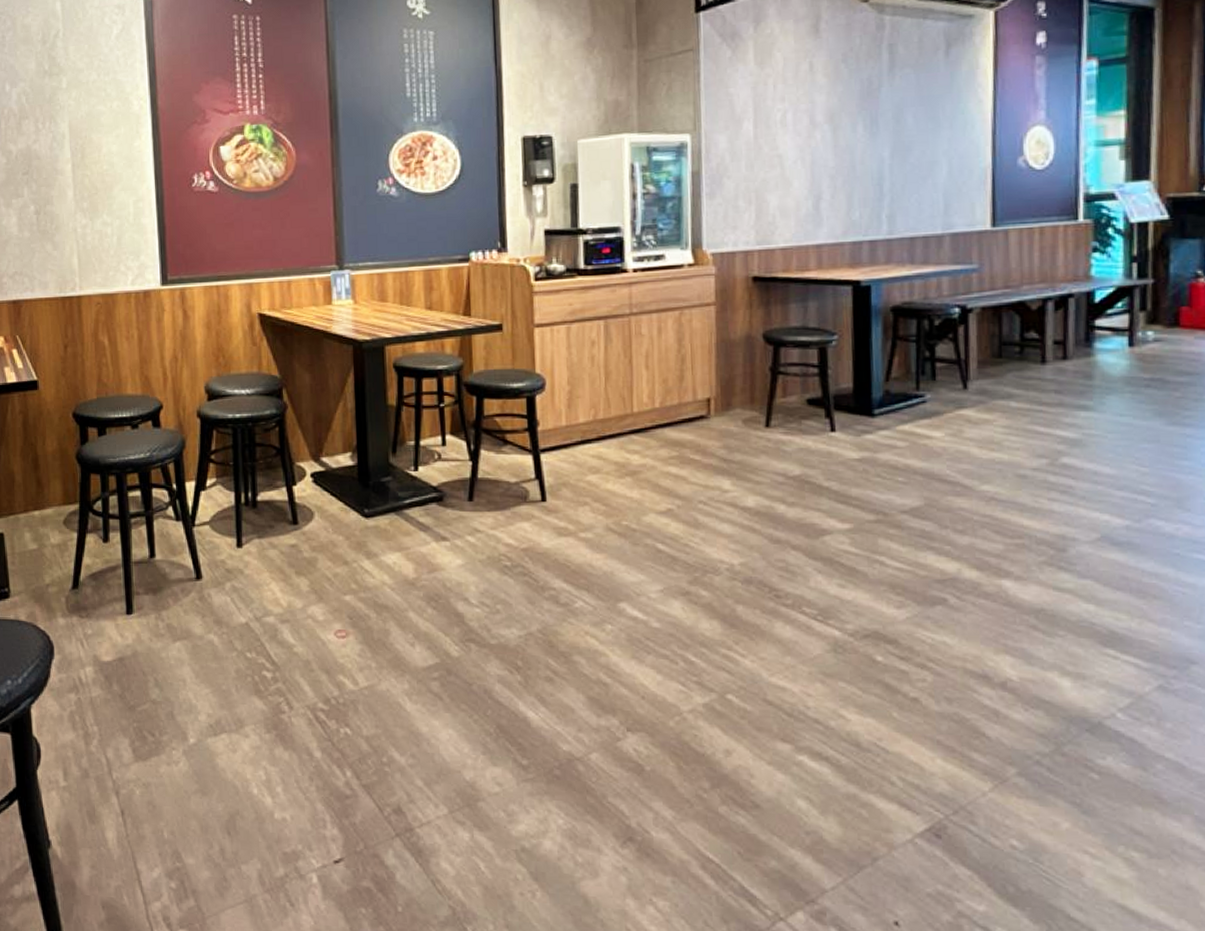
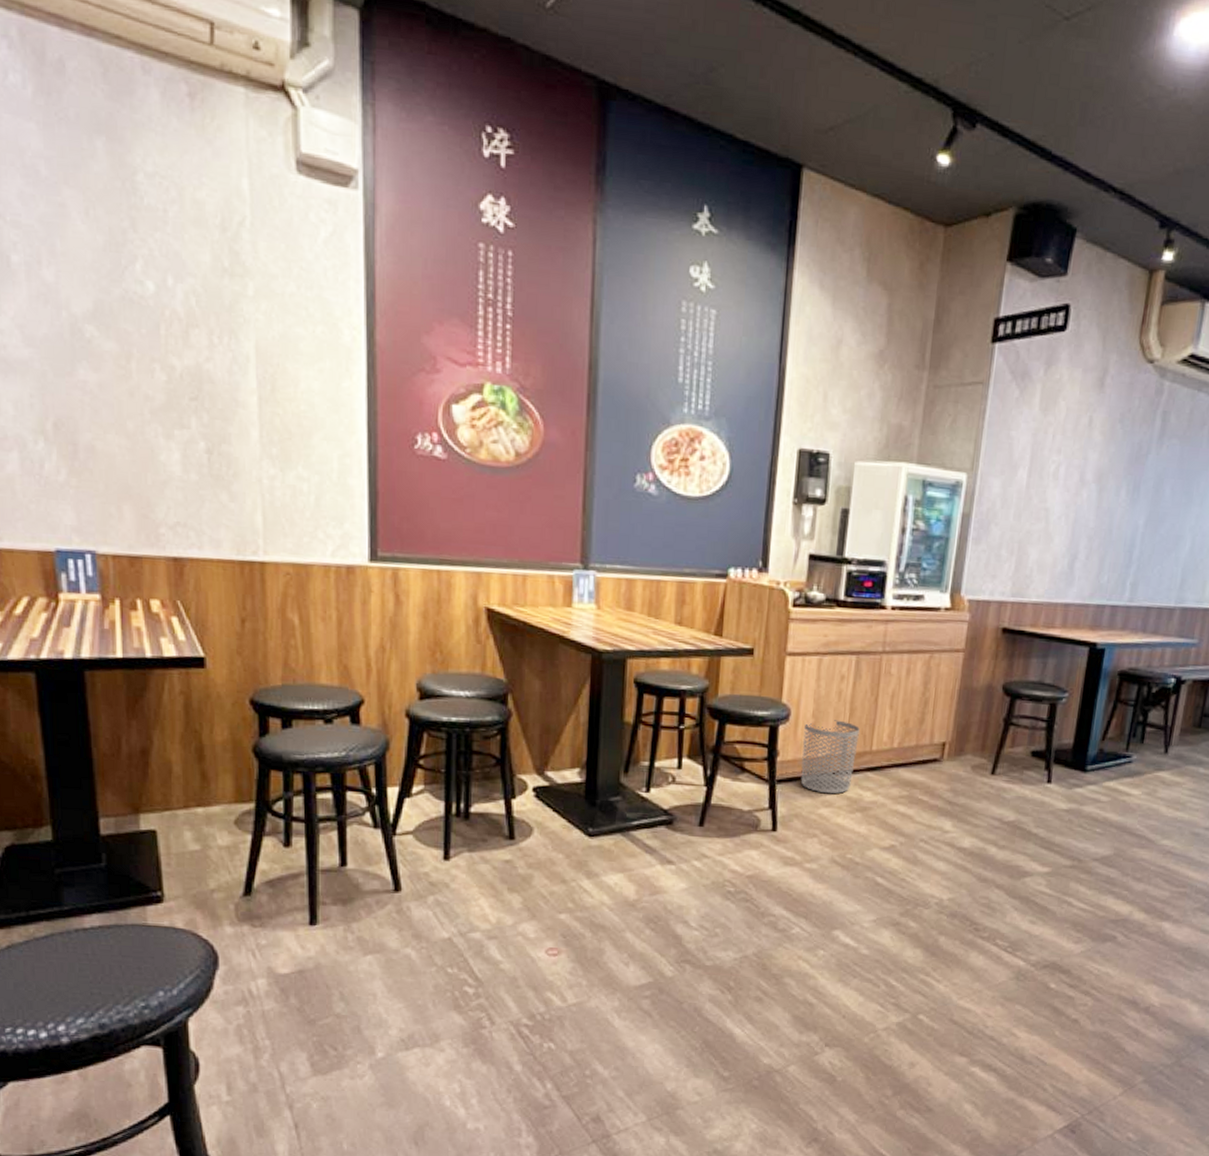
waste bin: none [561,385,618,460] -> present [800,720,860,794]

